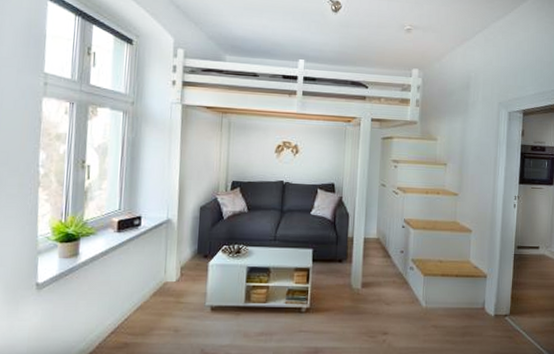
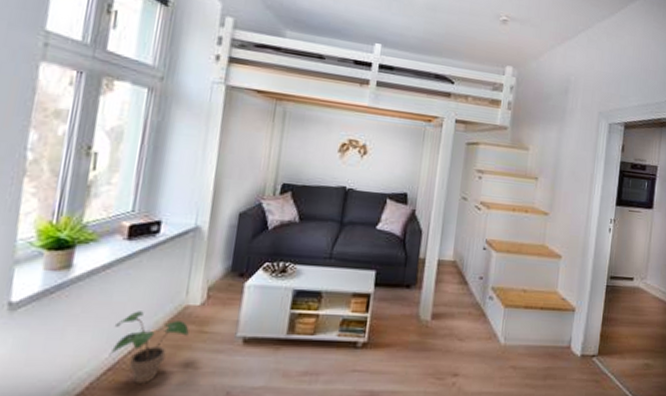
potted plant: none [111,287,169,343] -> present [109,311,189,384]

